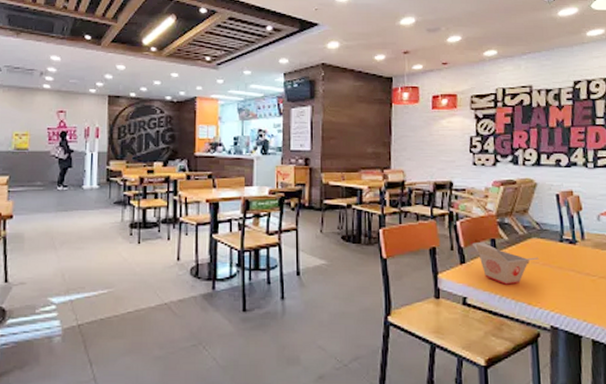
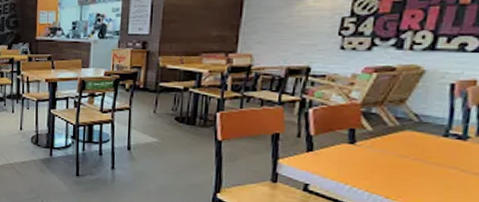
takeout container: present [473,243,539,285] -> none [325,131,411,177]

